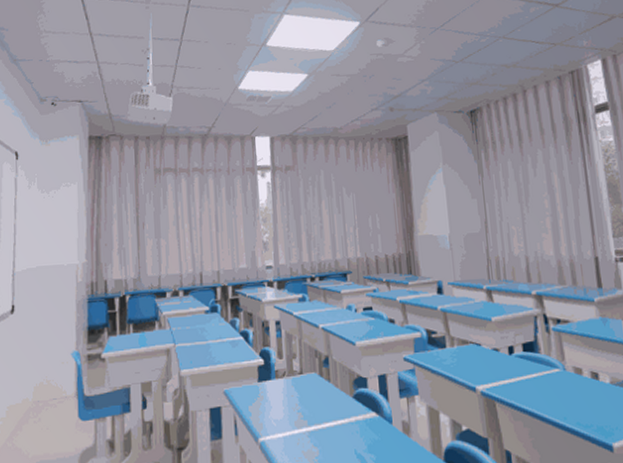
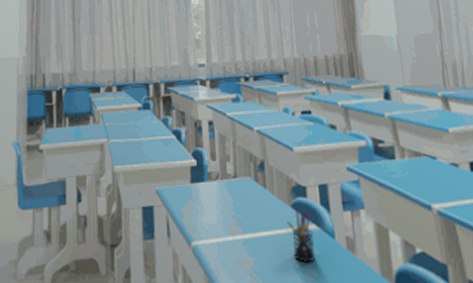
pen holder: none [349,400,374,448] -> present [286,210,315,263]

